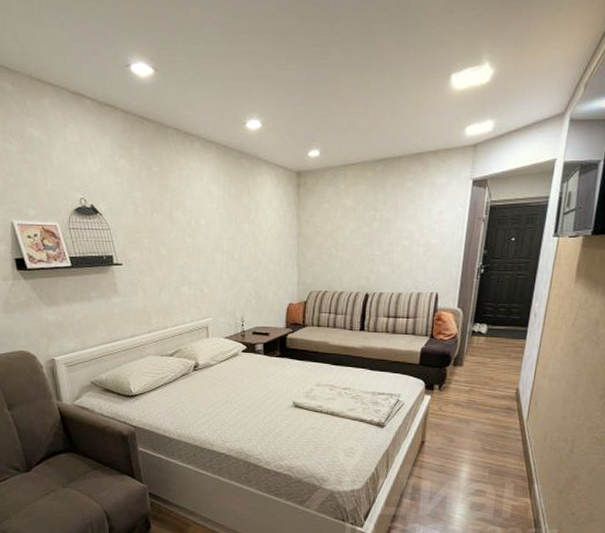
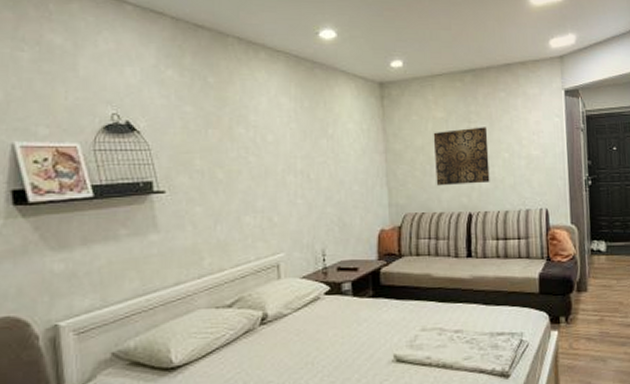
wall art: none [340,215,392,268] -> present [433,127,490,186]

